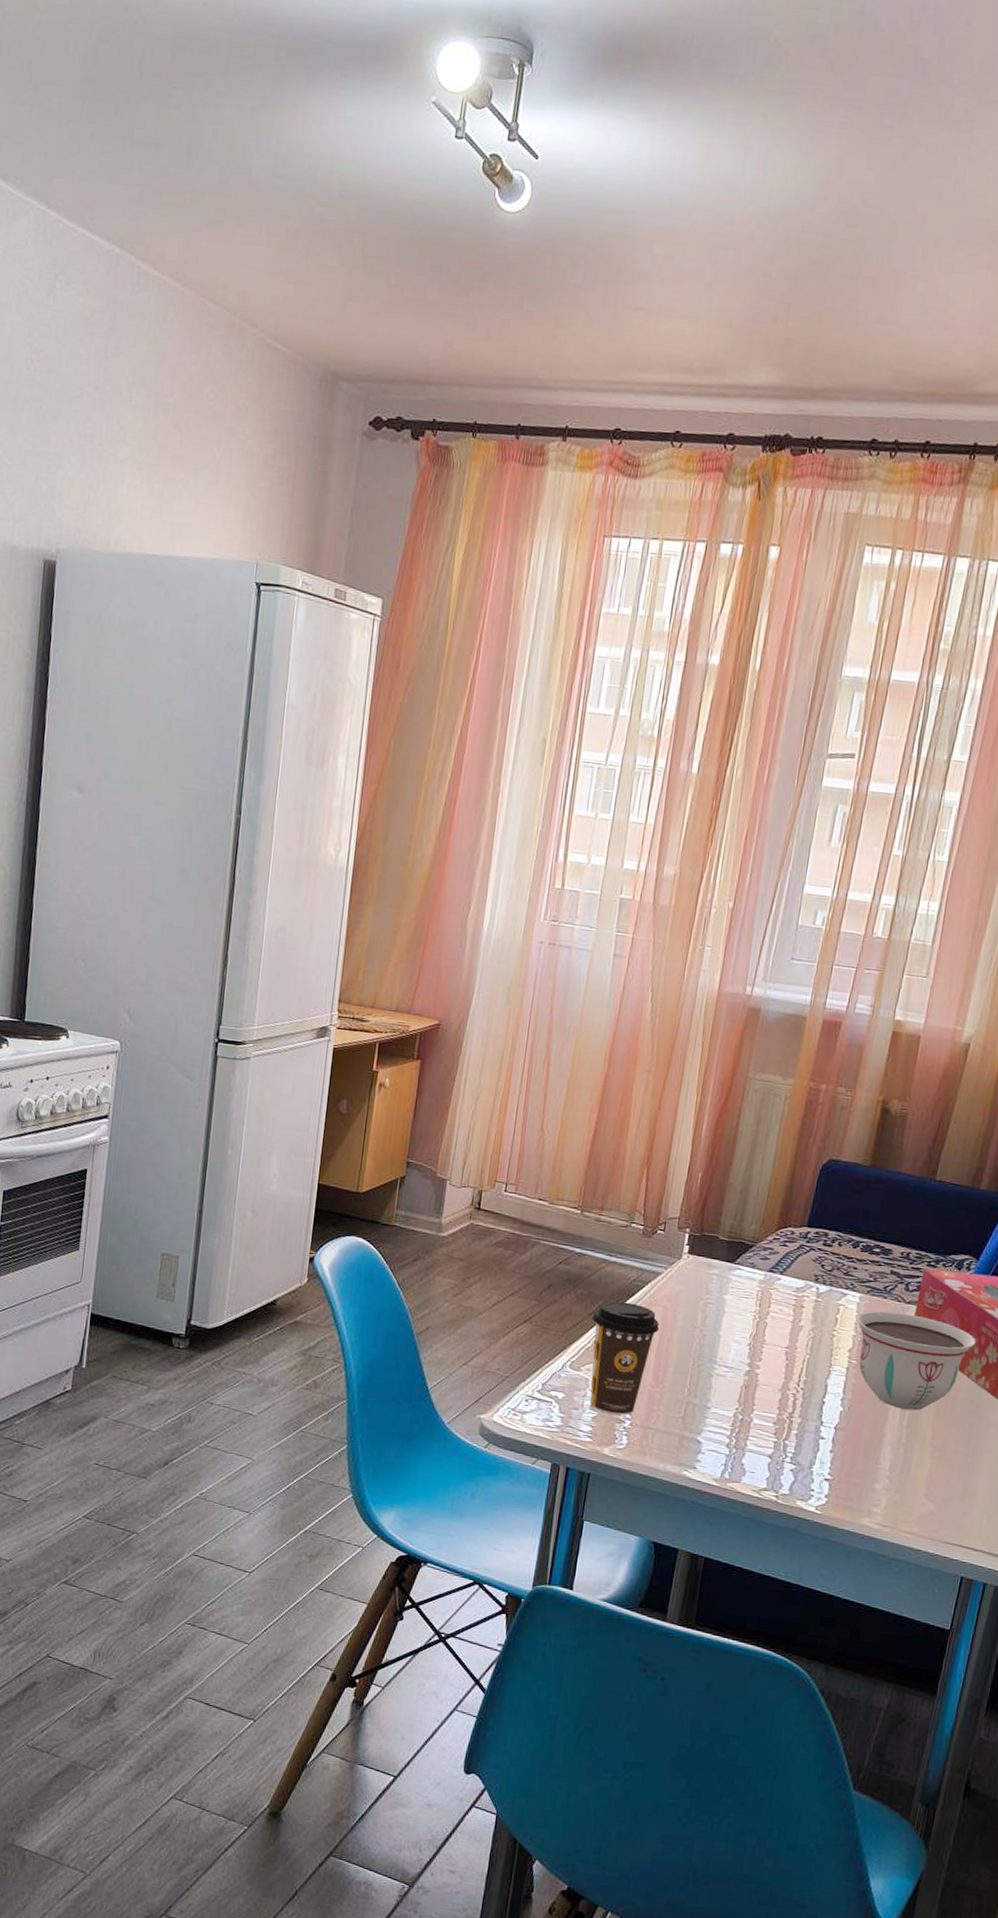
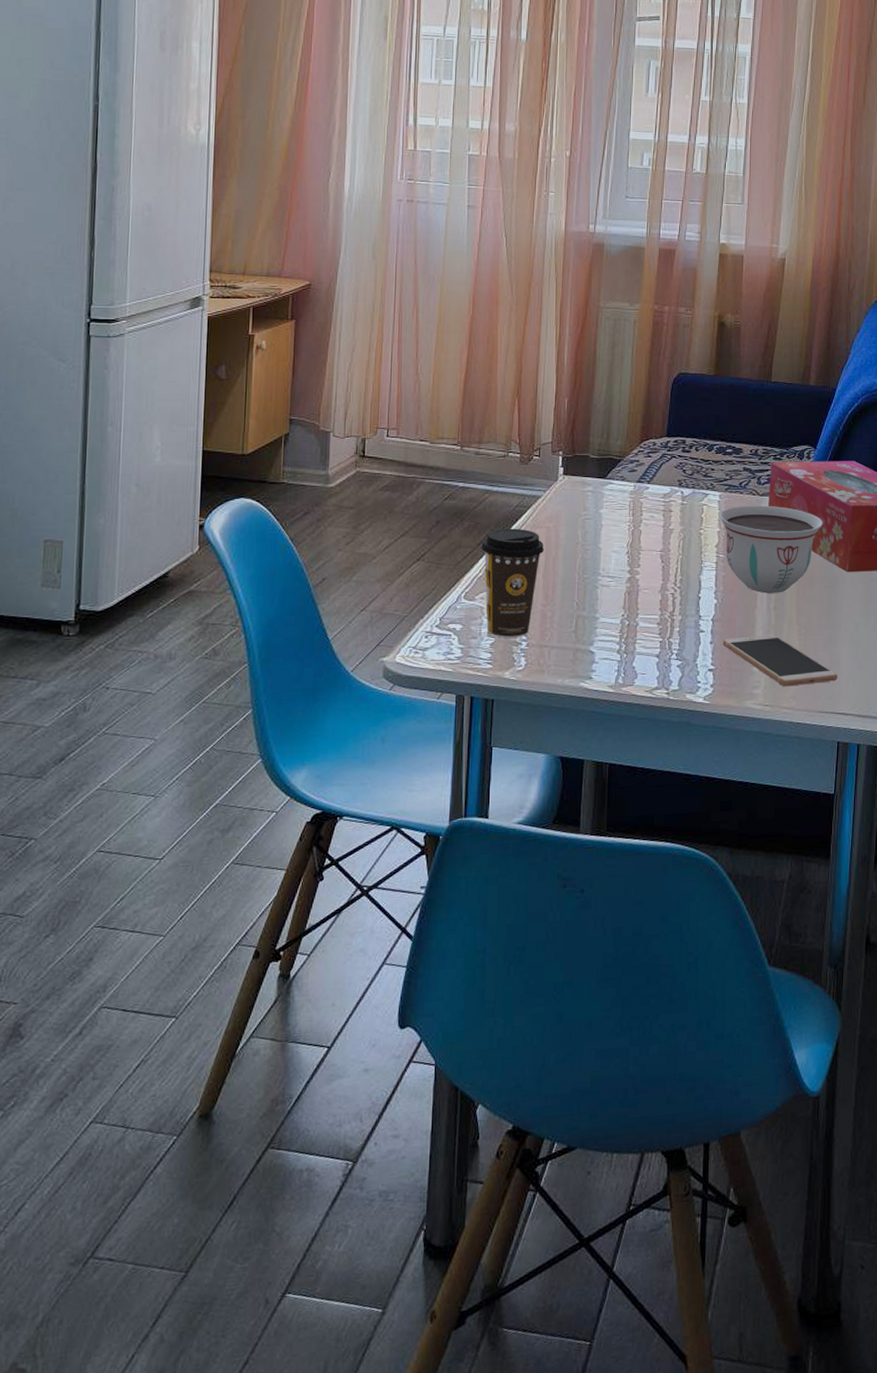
smartphone: none [843,1449,971,1513] -> present [722,634,838,687]

